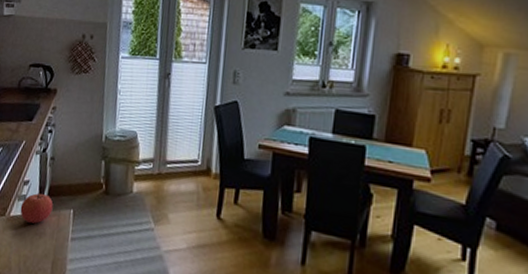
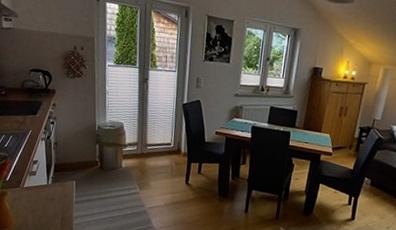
apple: present [20,188,53,224] -> none [32,166,59,192]

